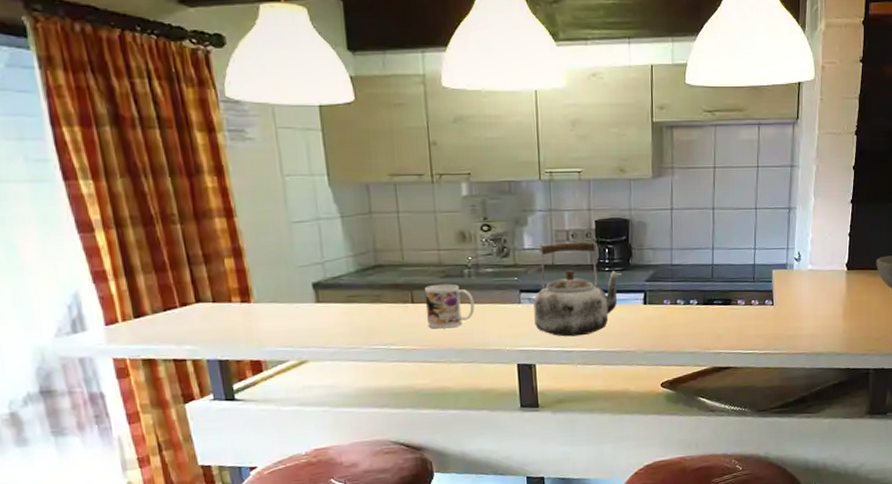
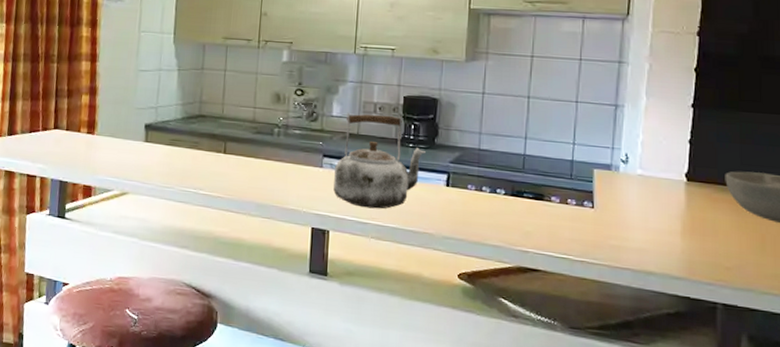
mug: present [424,284,475,329] -> none [235,139,279,182]

